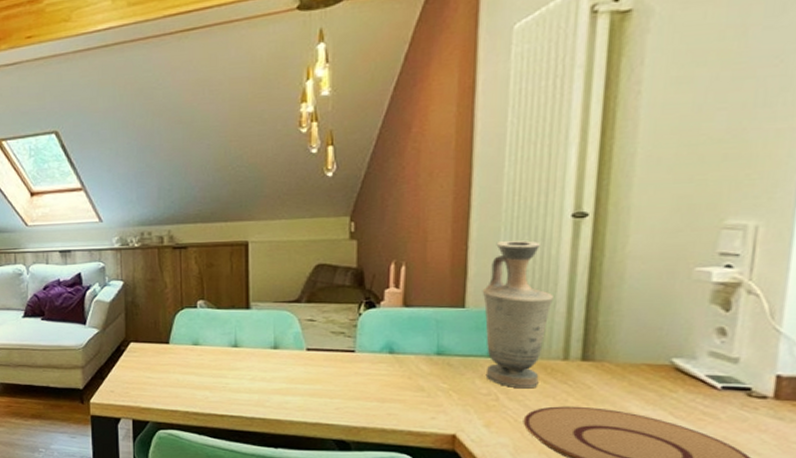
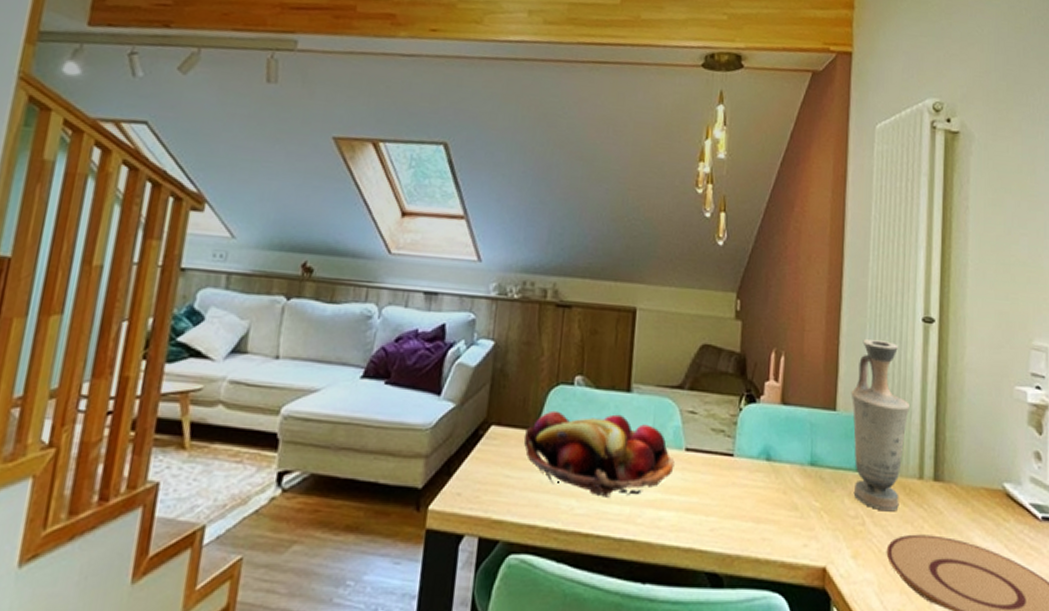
fruit basket: none [158,327,297,389] -> present [523,410,675,498]

